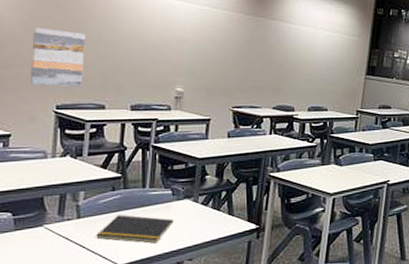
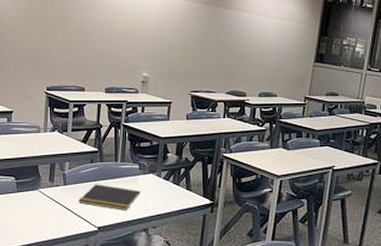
wall art: present [31,27,85,87] -> none [27,19,69,71]

